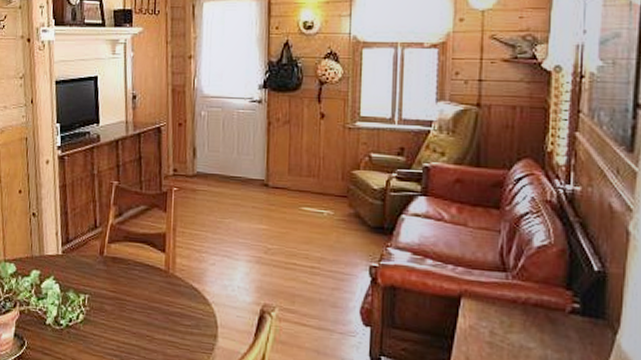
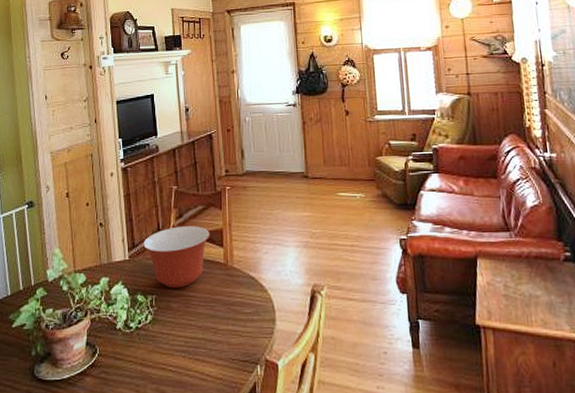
mixing bowl: none [78,225,152,291] -> present [143,226,210,288]

